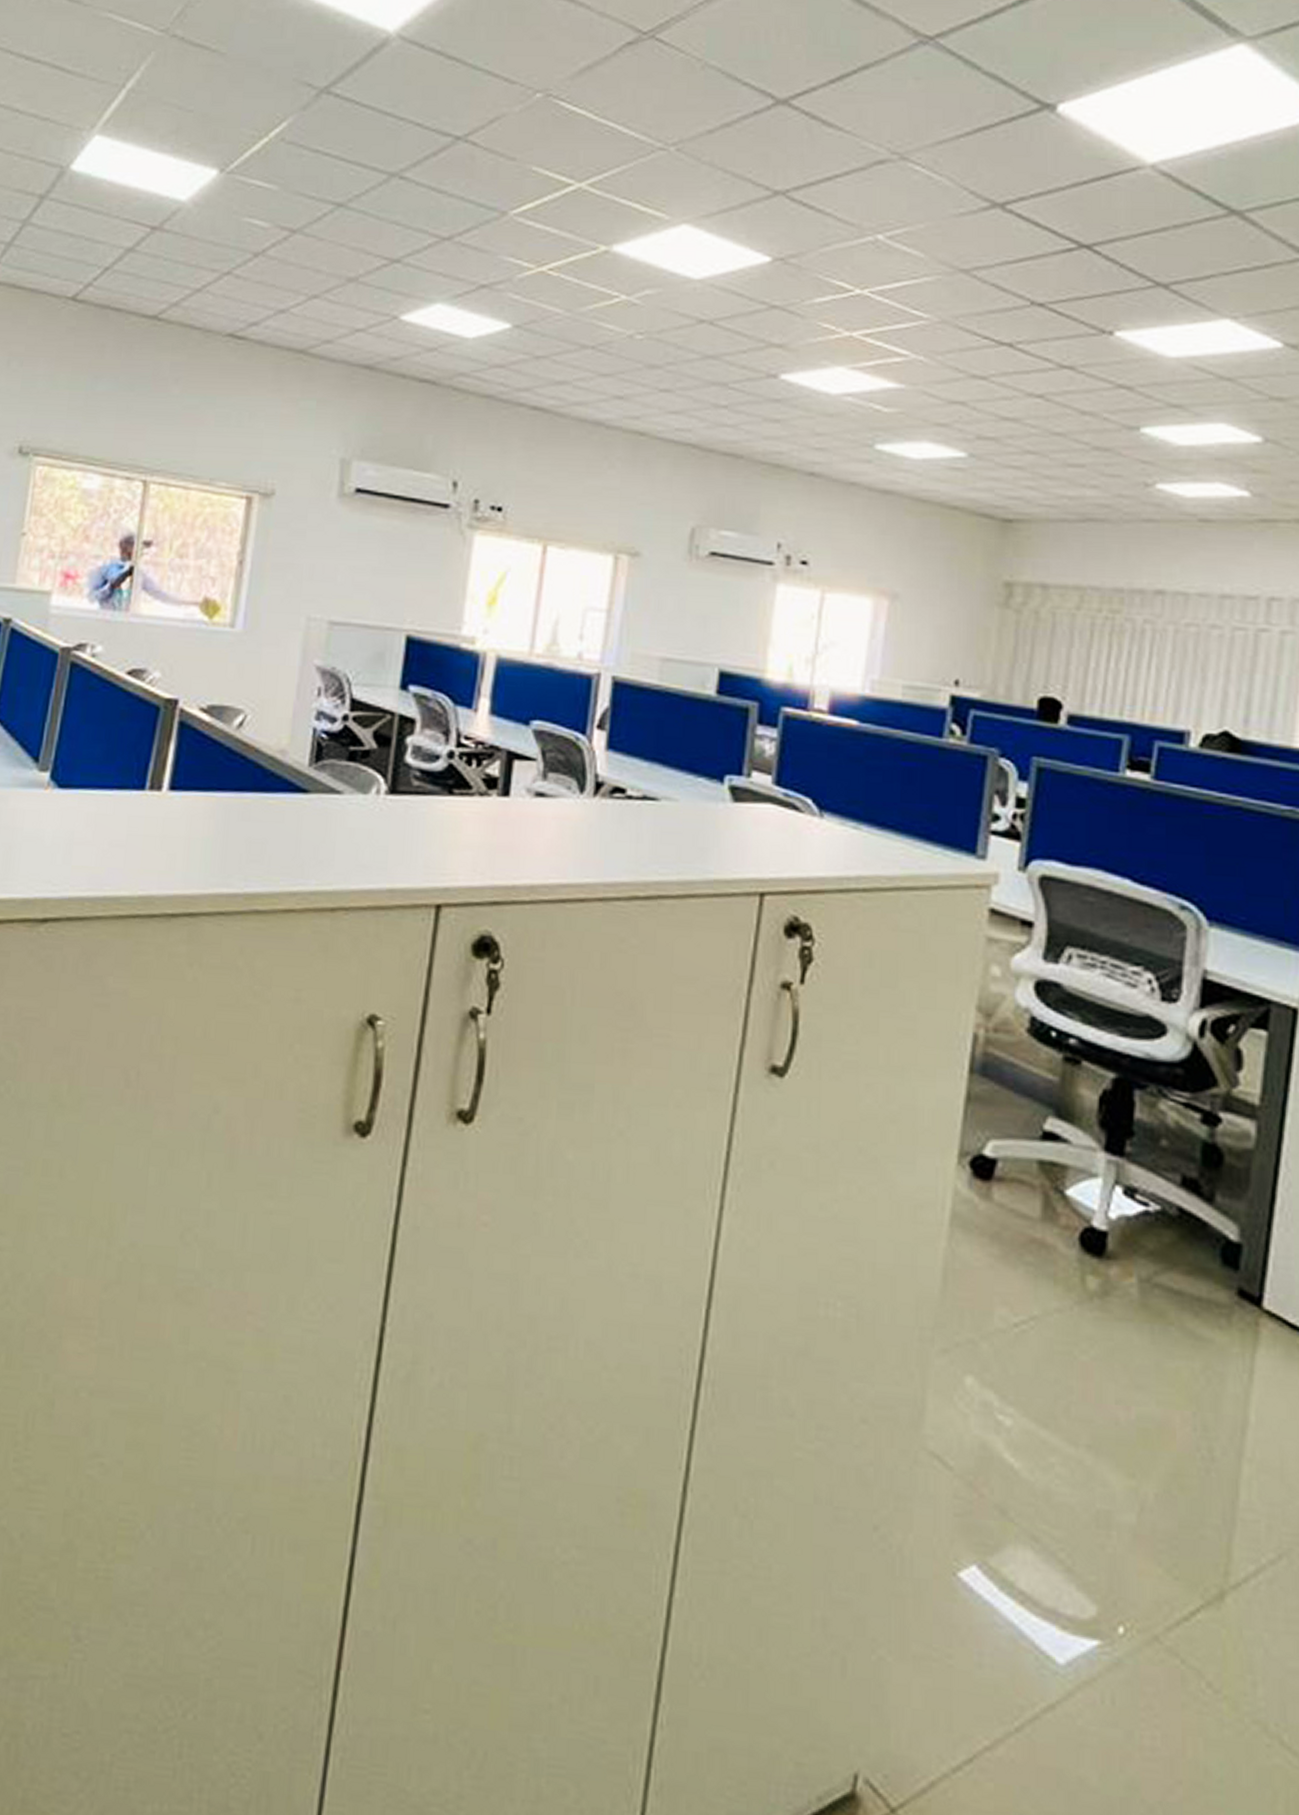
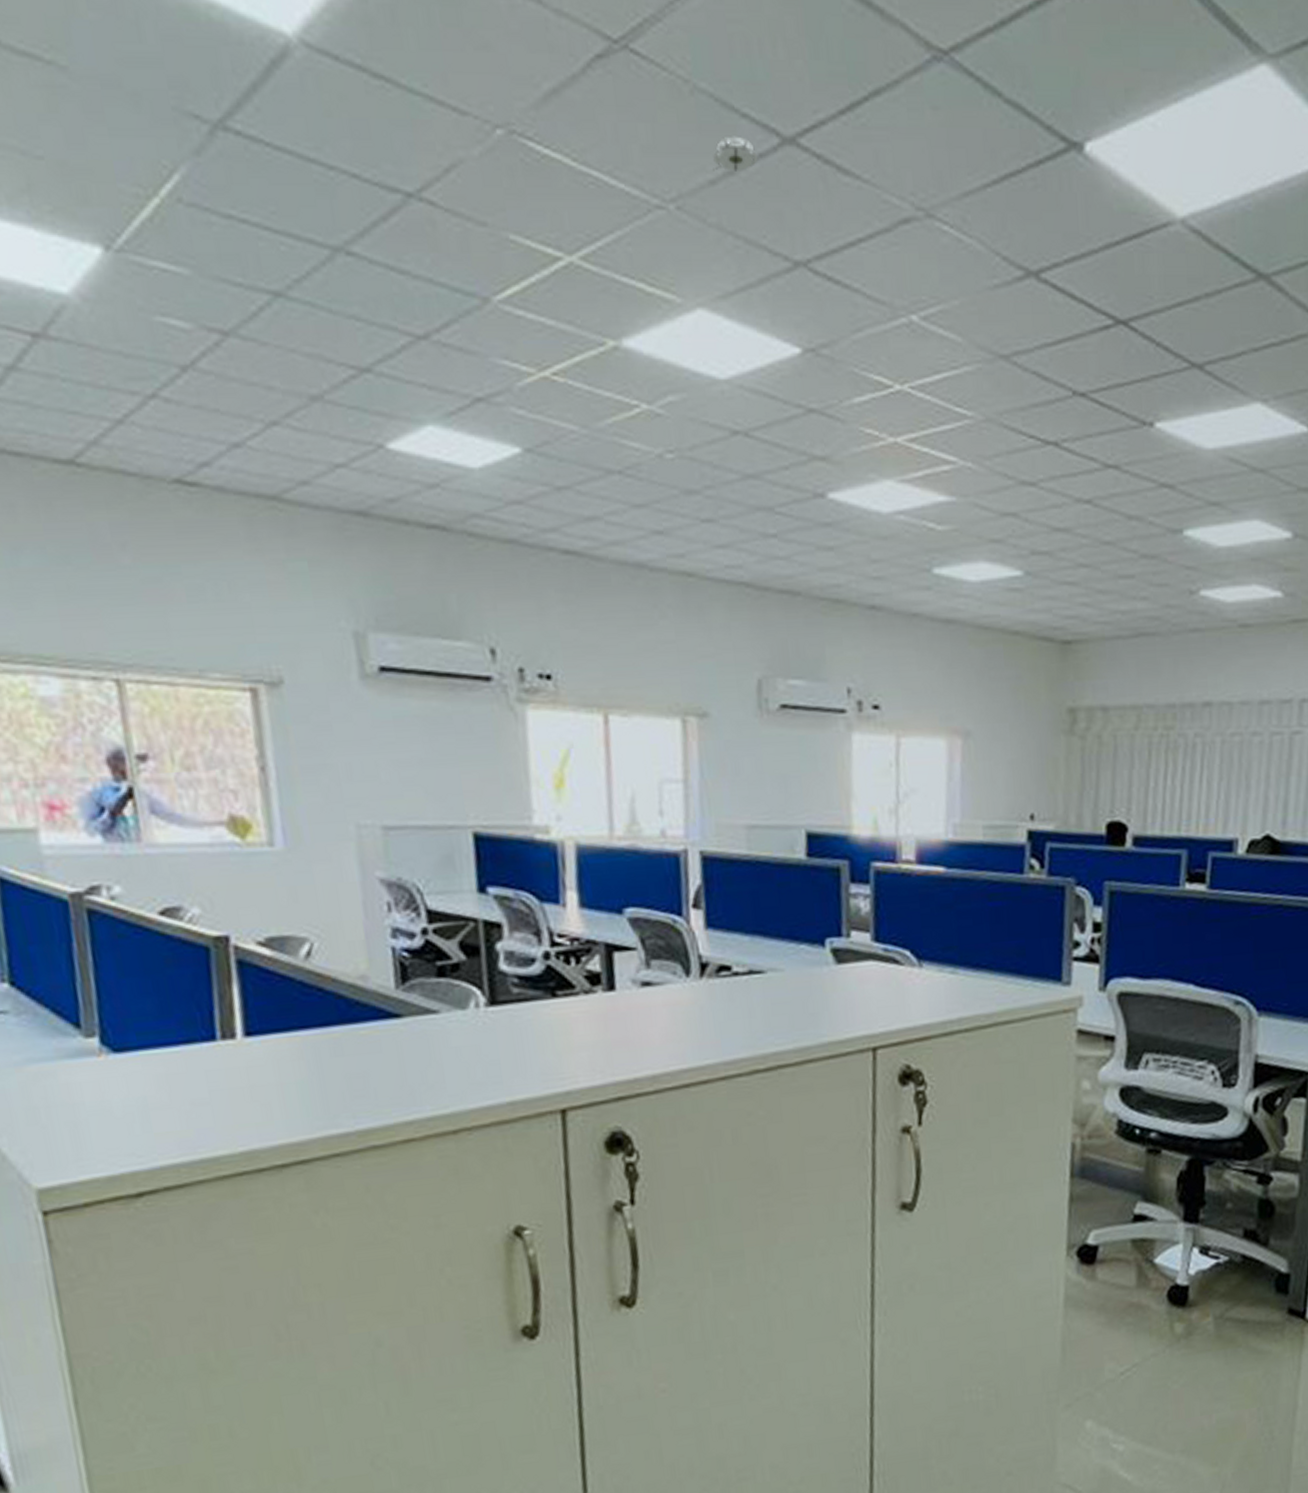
smoke detector: none [712,98,753,124] -> present [713,136,759,171]

